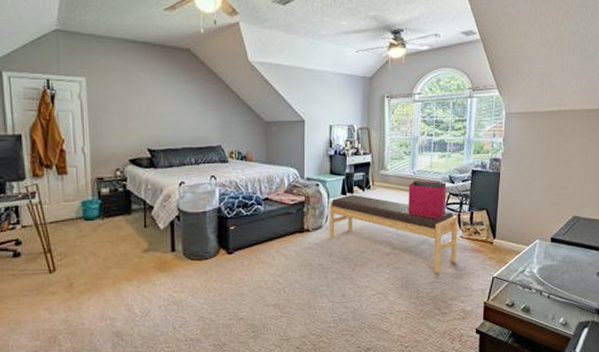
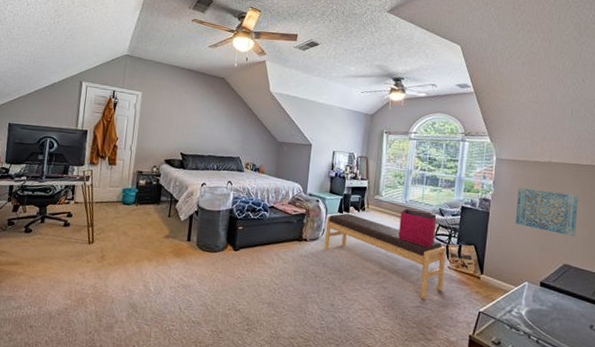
wall art: none [526,141,587,186] -> present [515,187,579,236]

